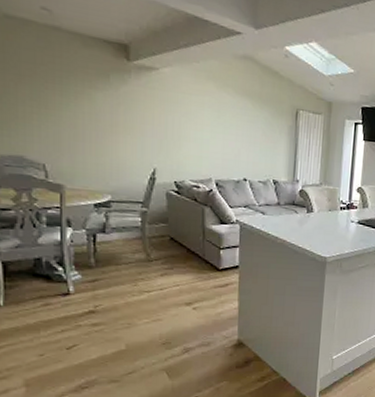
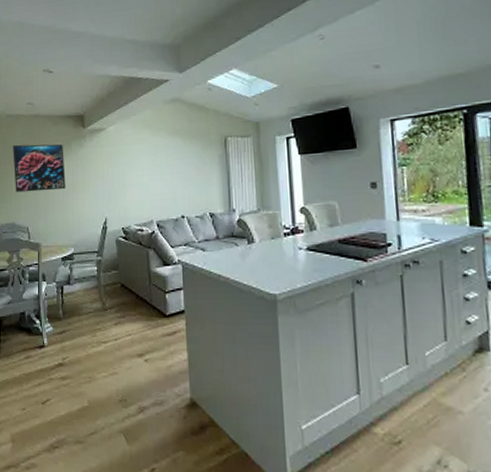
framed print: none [17,57,101,129] -> present [13,144,66,193]

